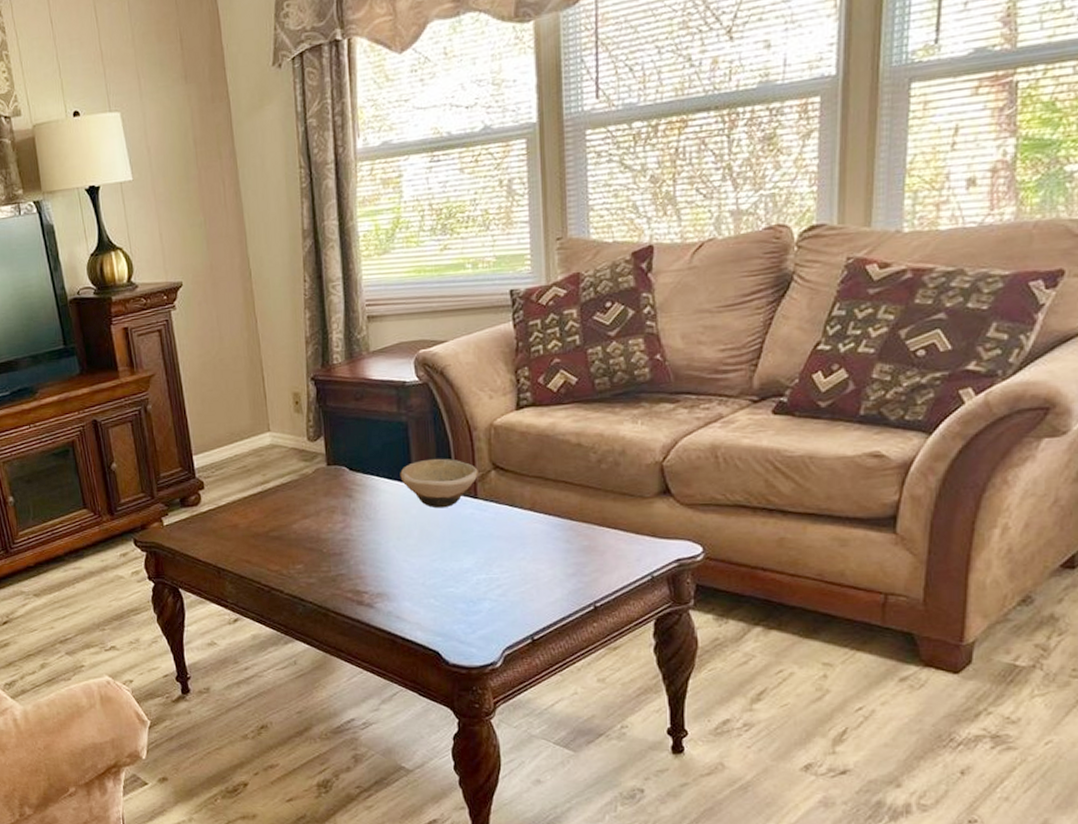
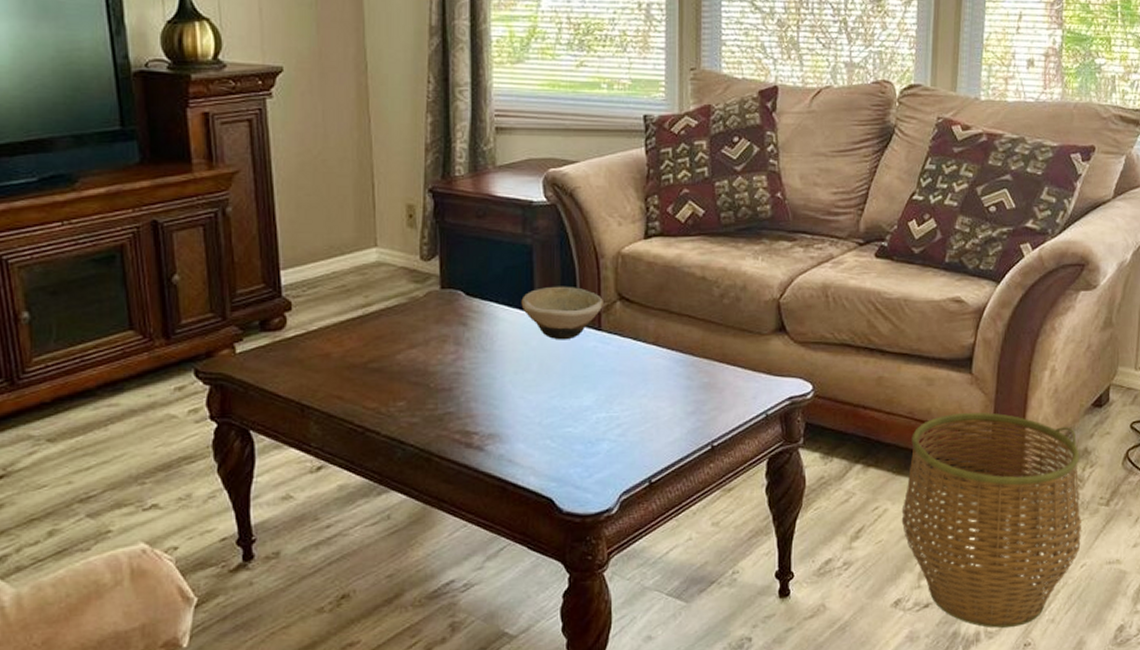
basket: none [810,575,1046,801] -> present [901,412,1081,628]

